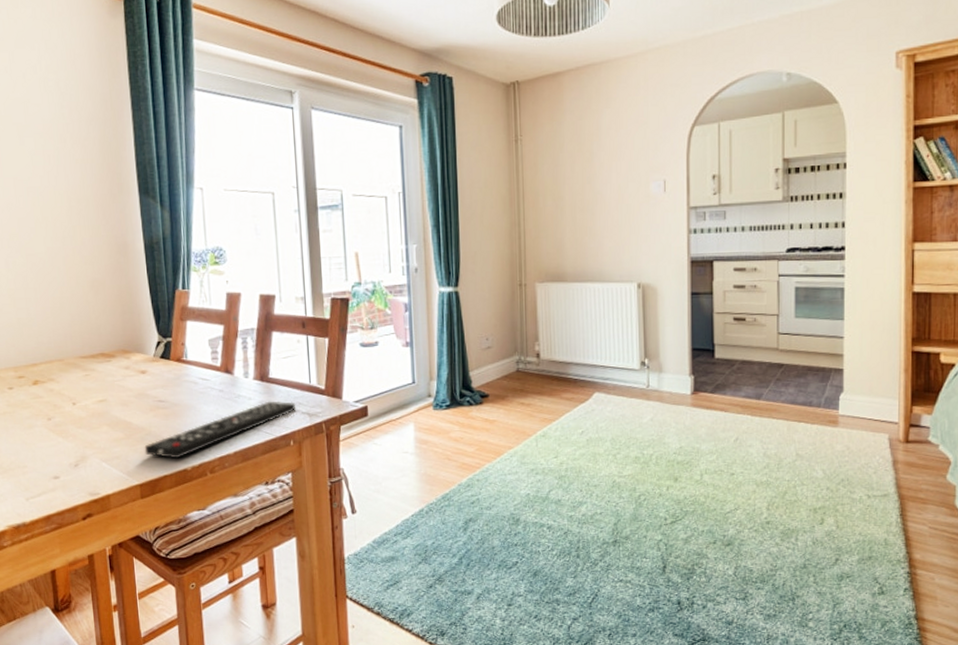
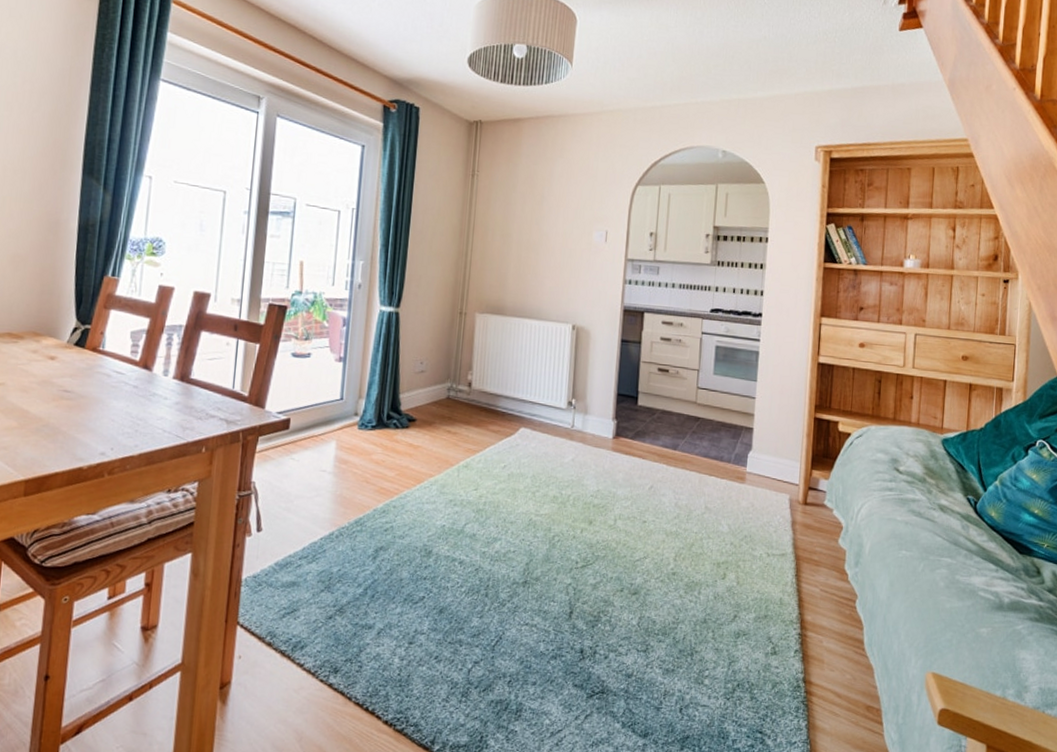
remote control: present [144,401,295,459] -> none [37,403,214,456]

